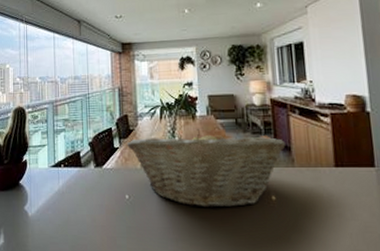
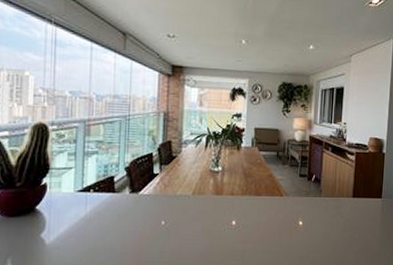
fruit basket: present [127,129,286,209] -> none [168,159,317,233]

